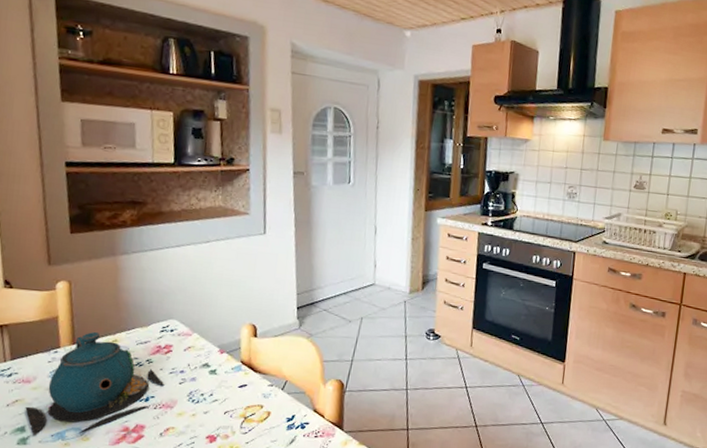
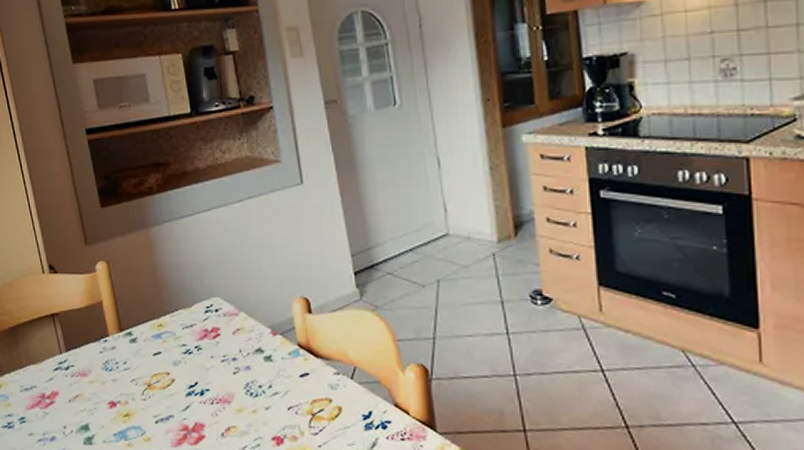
teapot: present [25,332,165,436] -> none [86,317,218,436]

